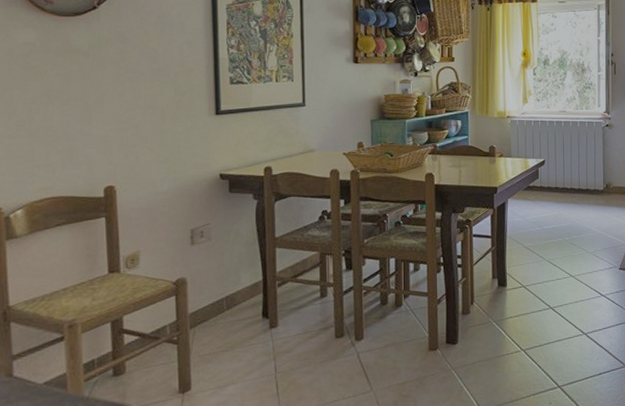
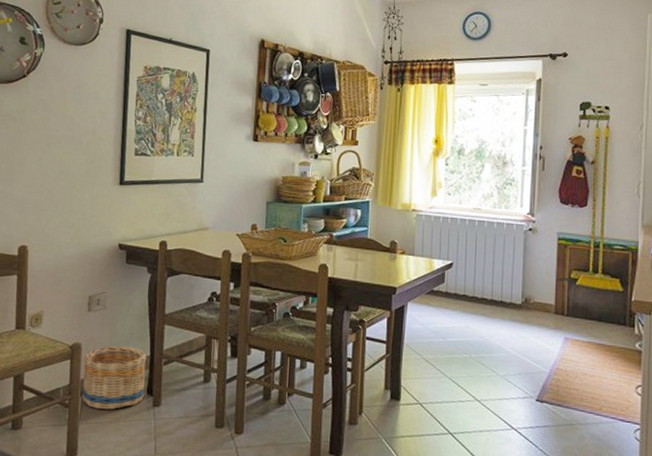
basket: none [190,274,259,340] -> present [82,346,147,410]

